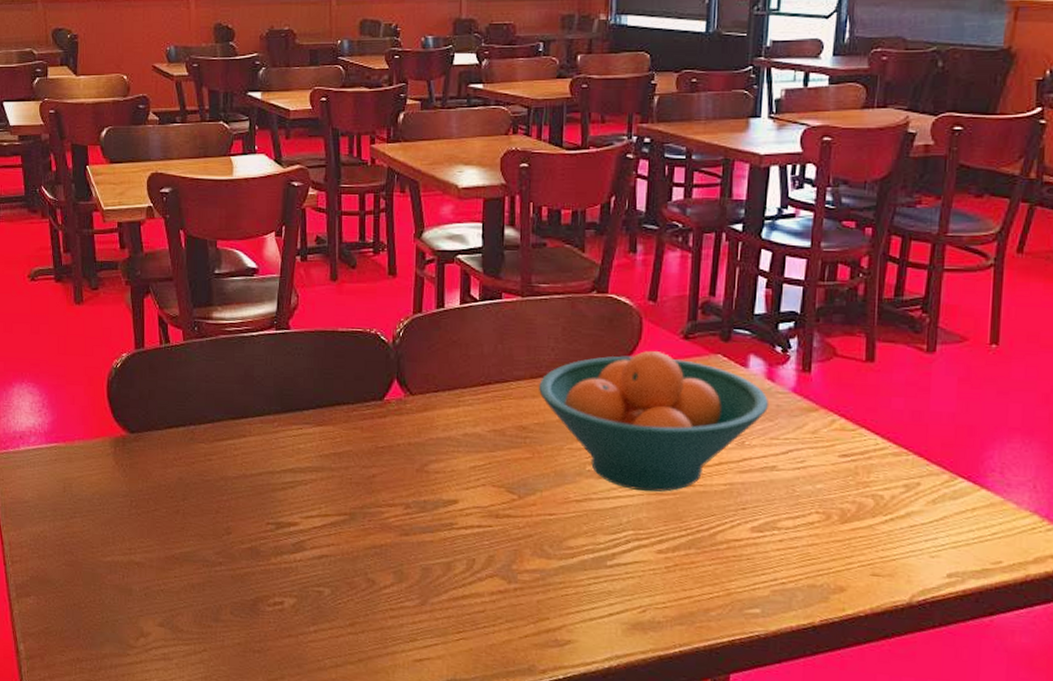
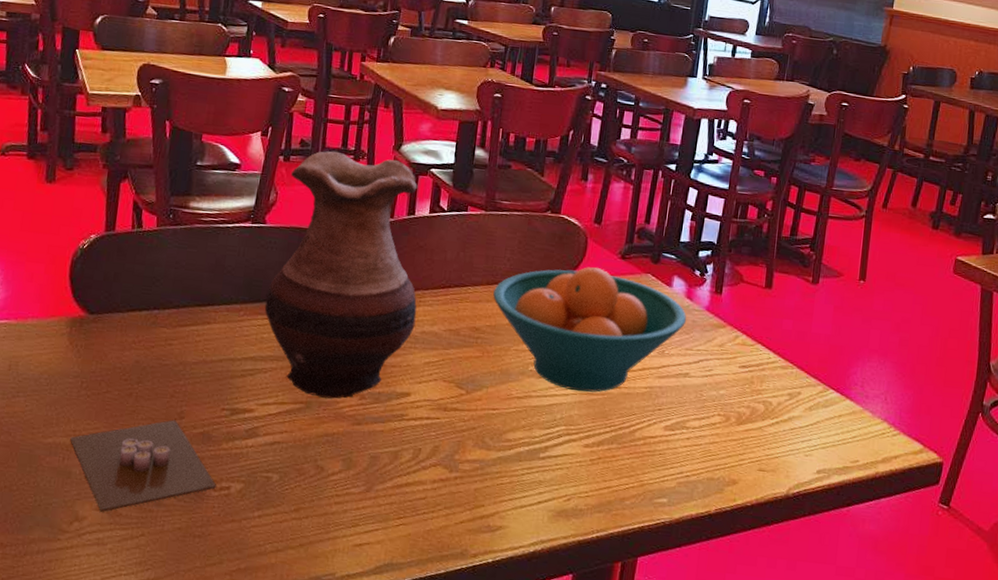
candle: none [127,535,270,628] -> present [70,420,216,512]
vase: none [298,245,457,509] -> present [264,151,418,399]

